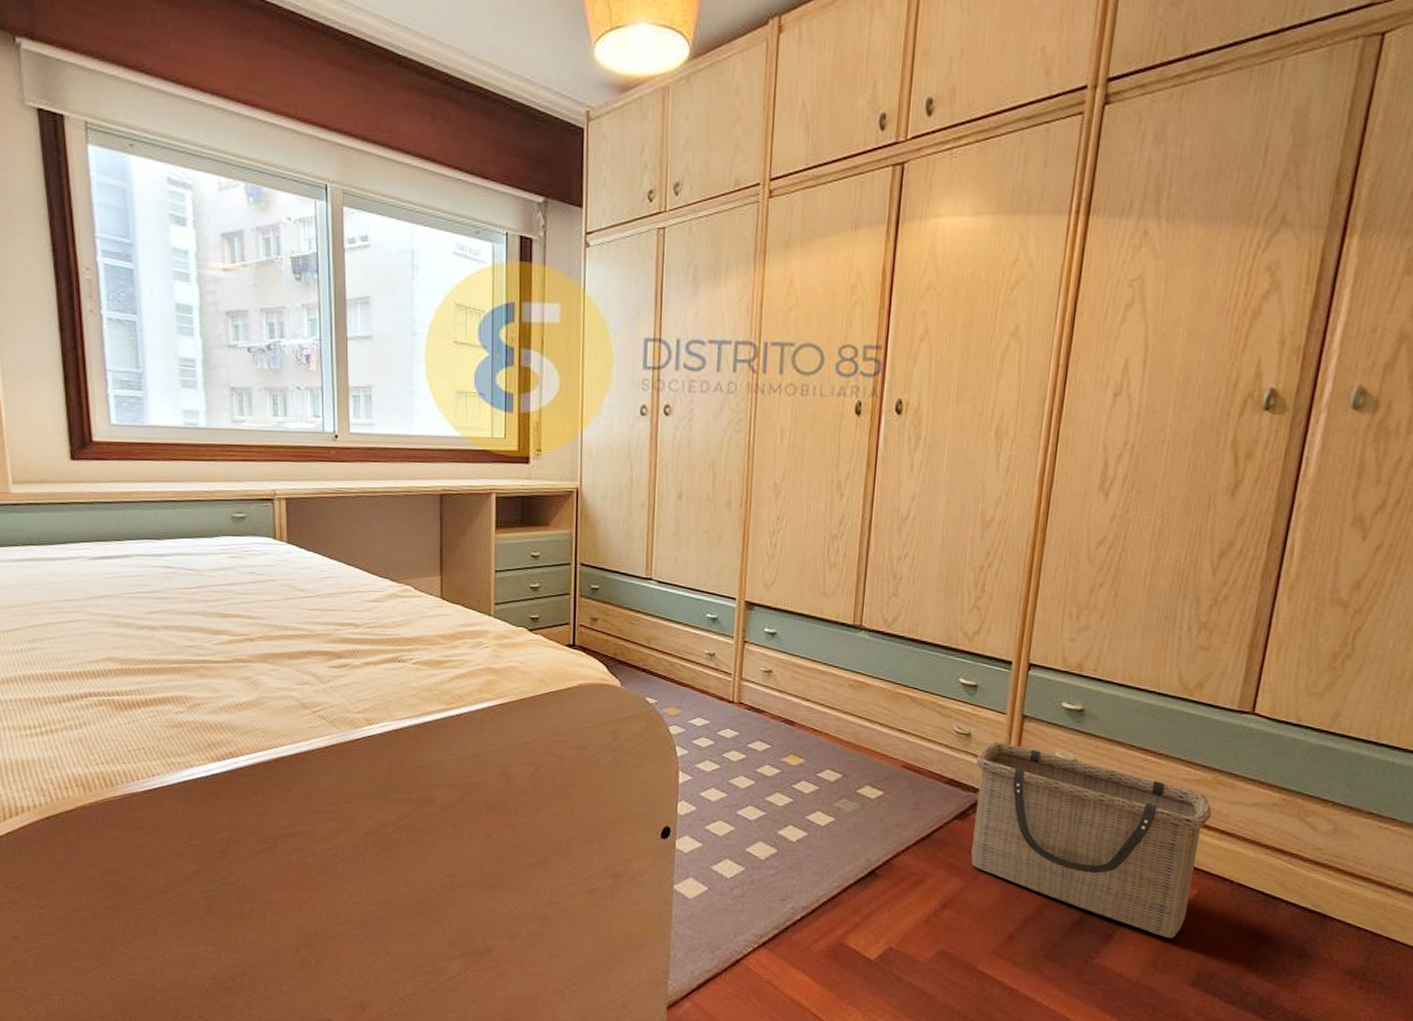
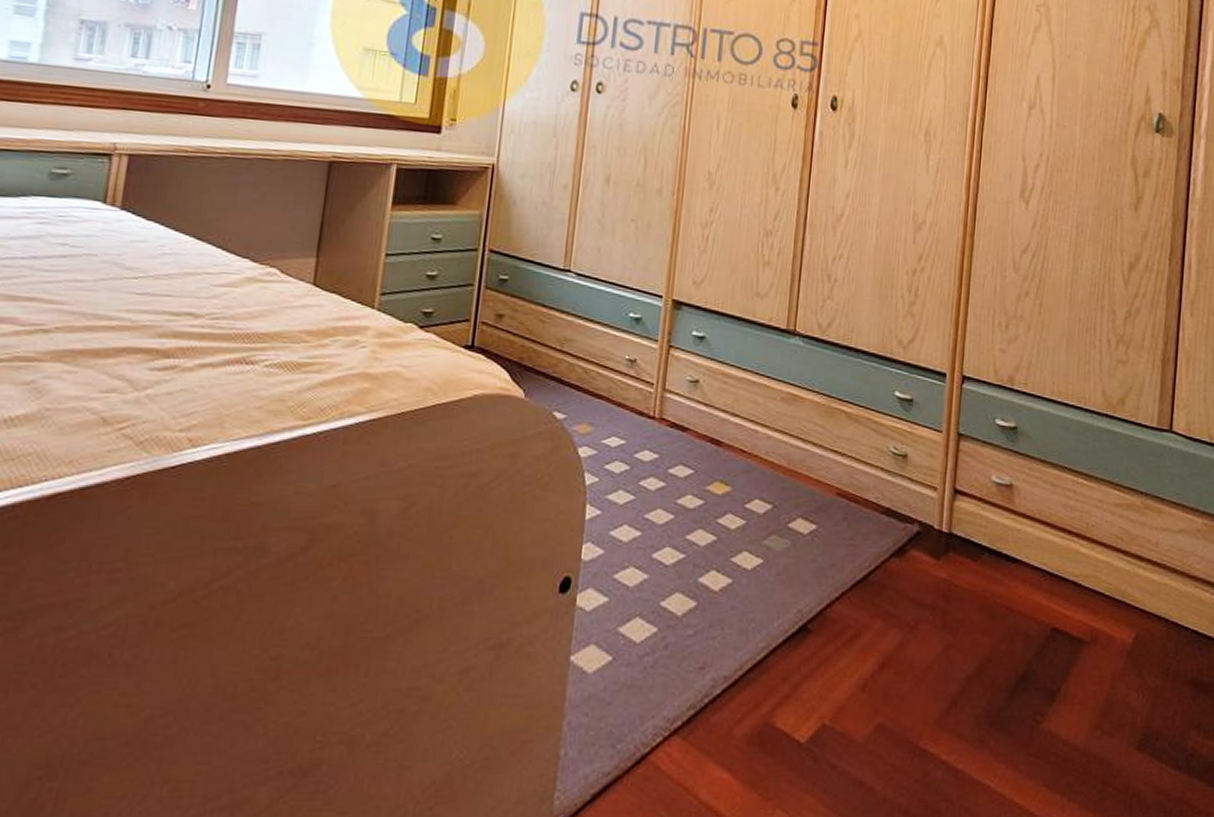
basket: present [971,741,1212,938] -> none [910,464,1142,692]

